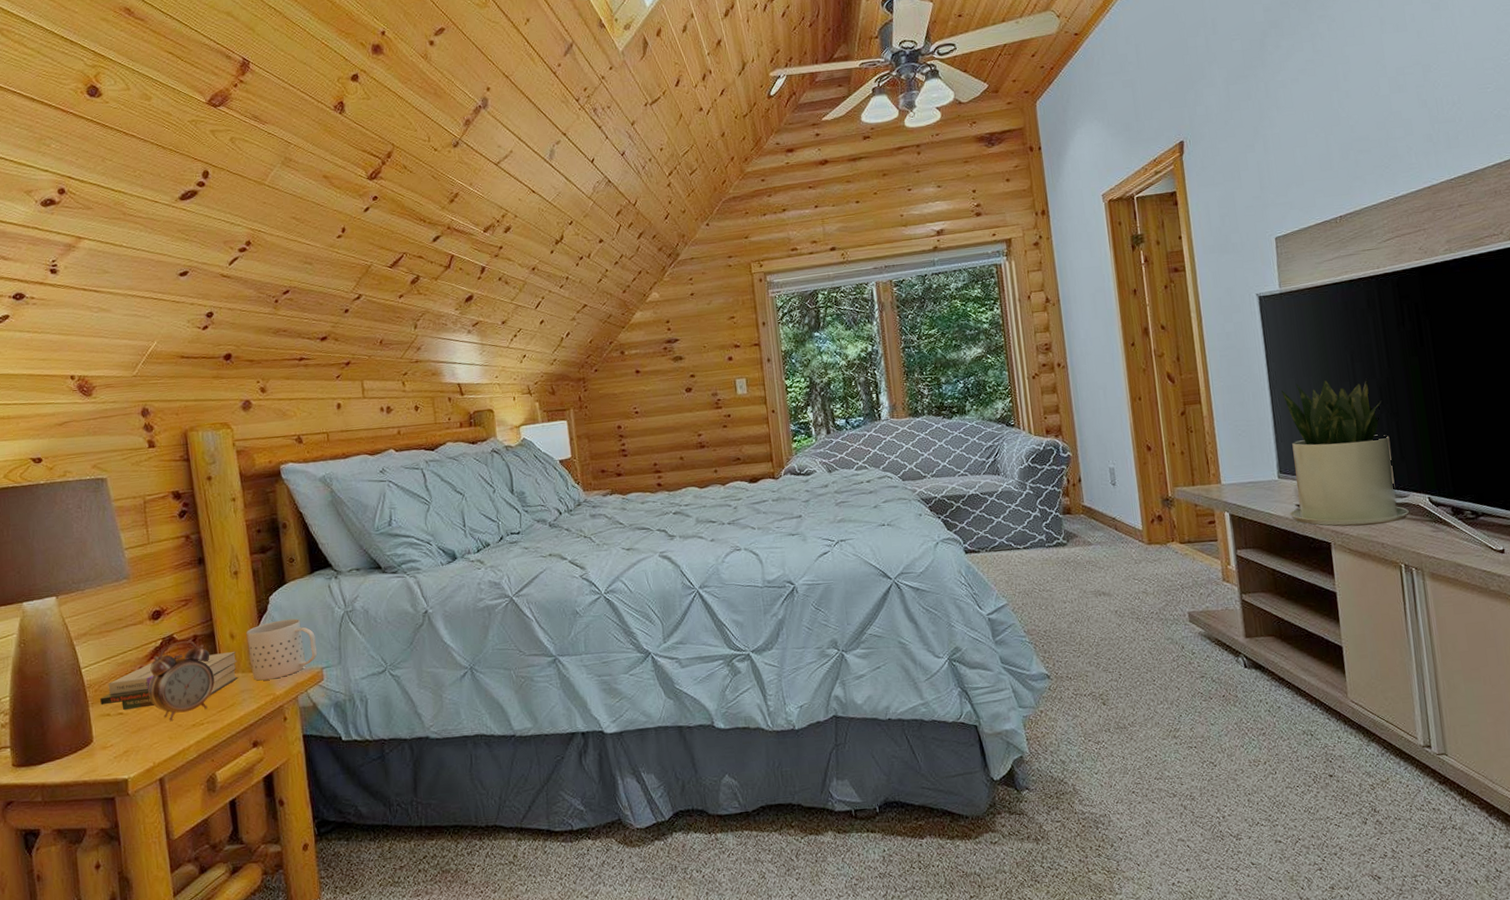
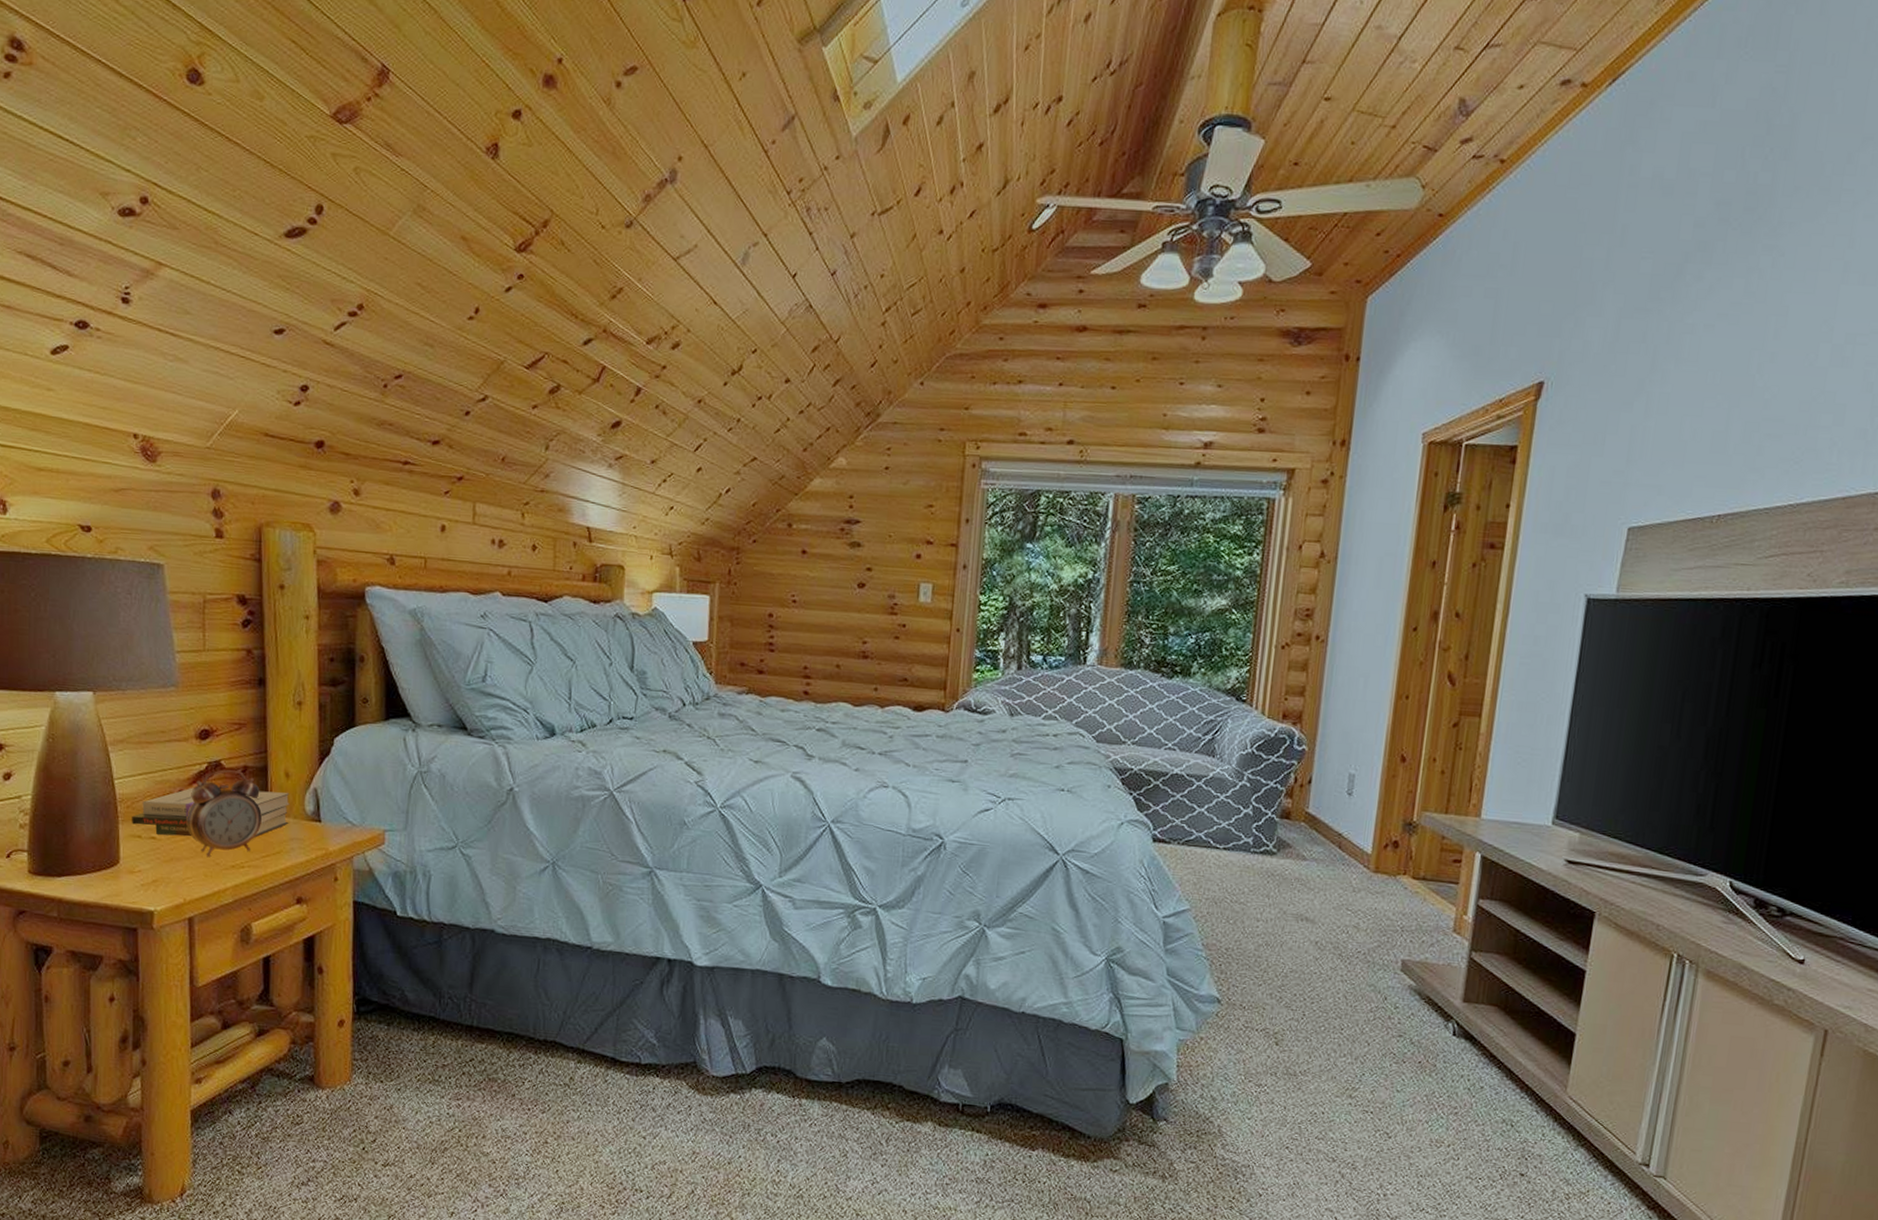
mug: present [246,618,318,681] -> none [303,767,382,833]
planter: present [1282,378,1410,527] -> none [1555,714,1705,903]

